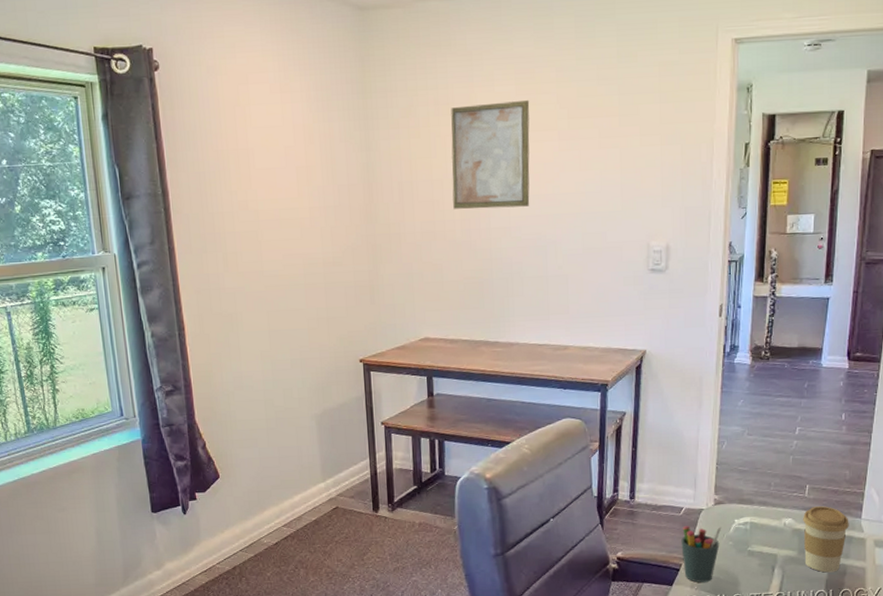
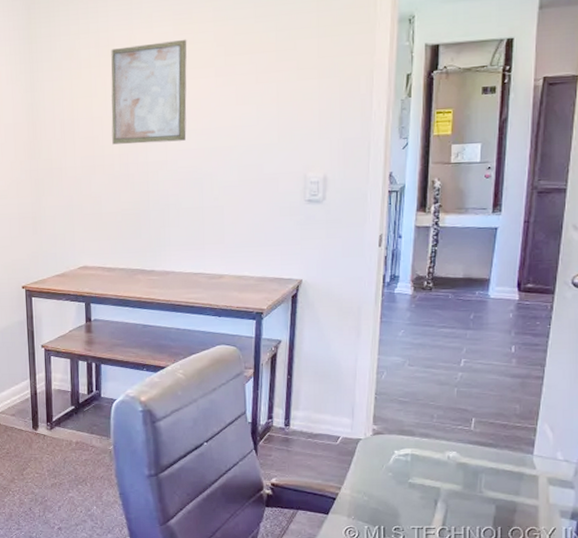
pen holder: present [681,526,722,582] -> none [338,455,381,512]
coffee cup: present [803,506,849,573] -> none [469,441,520,509]

